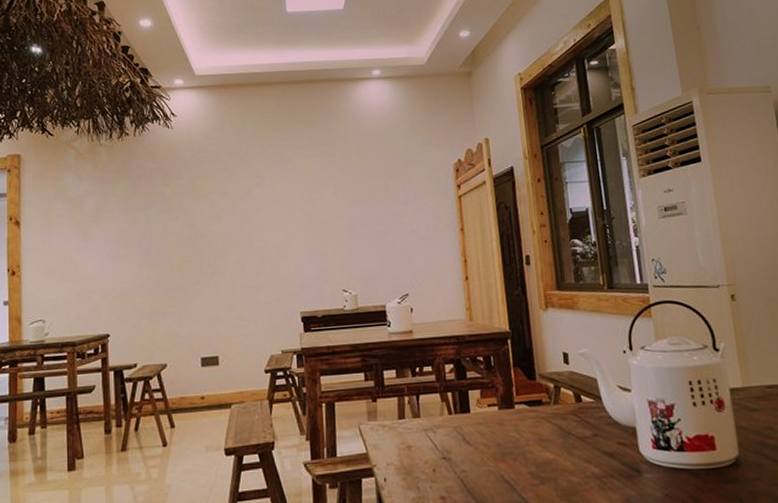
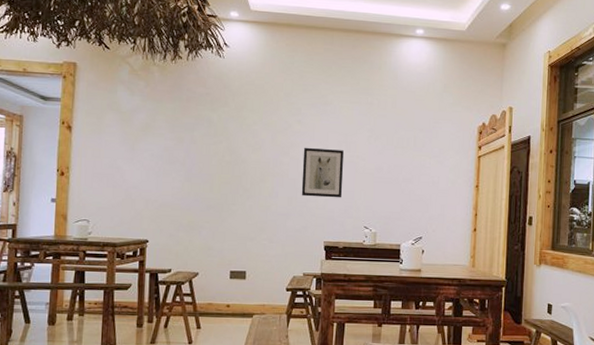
wall art: none [266,209,315,265] -> present [301,147,344,198]

